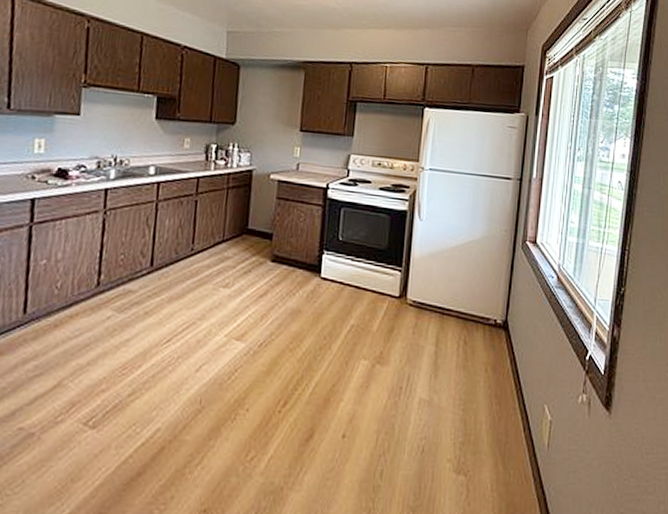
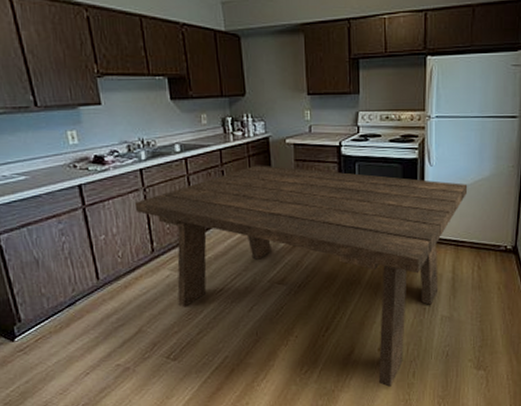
dining table: none [89,198,458,490] -> present [134,165,468,388]

